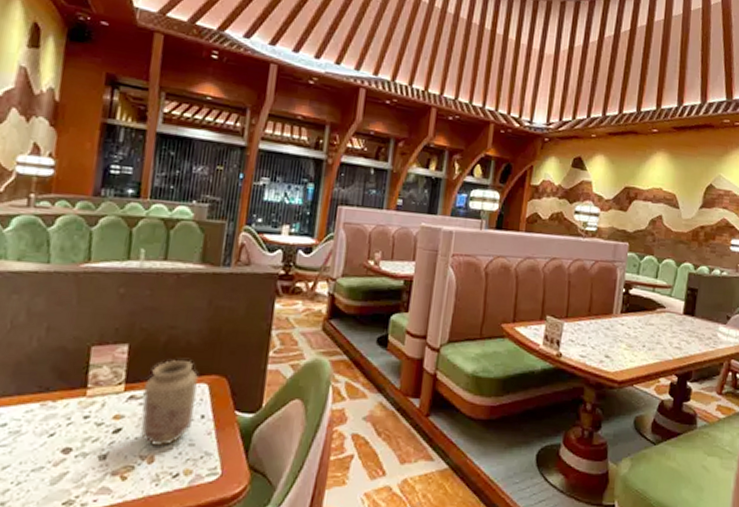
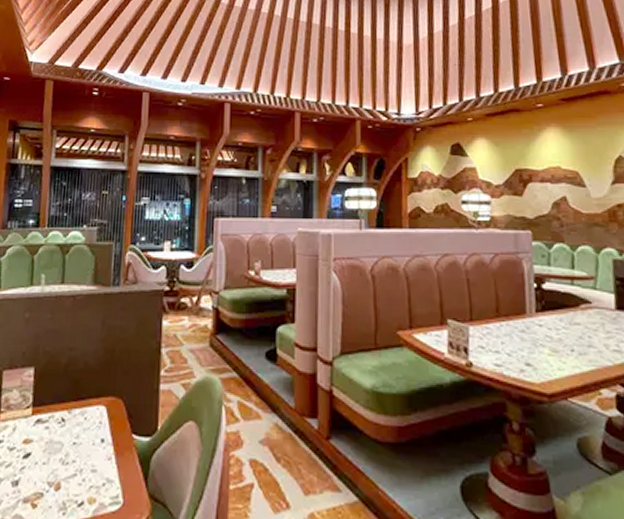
vase: present [141,360,199,446] -> none [47,382,97,472]

